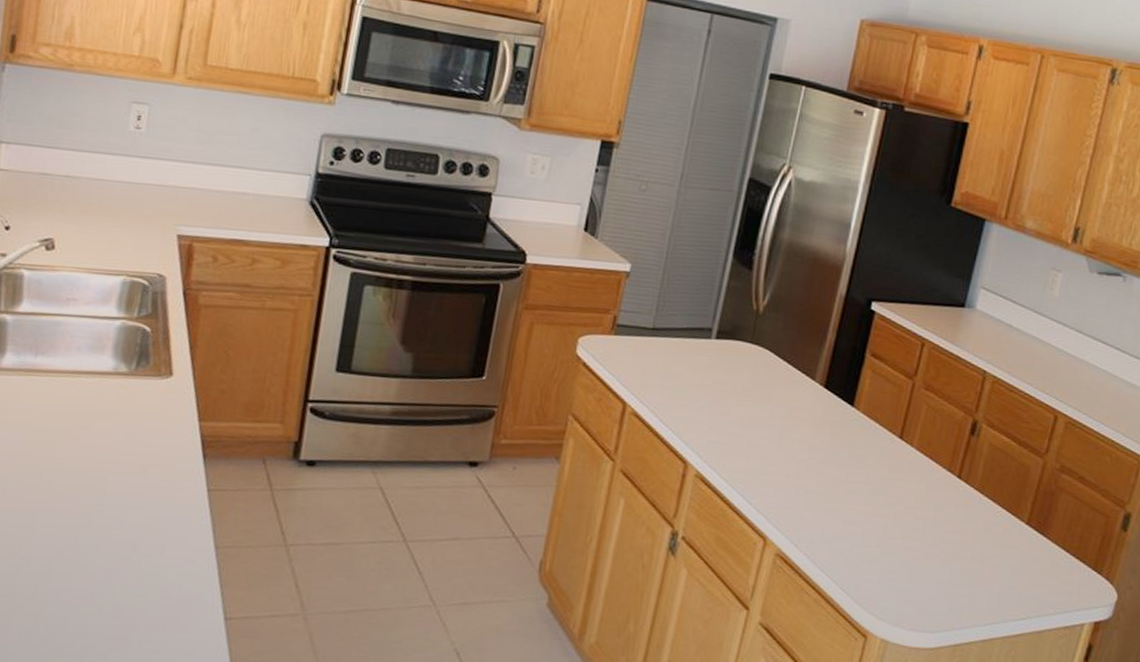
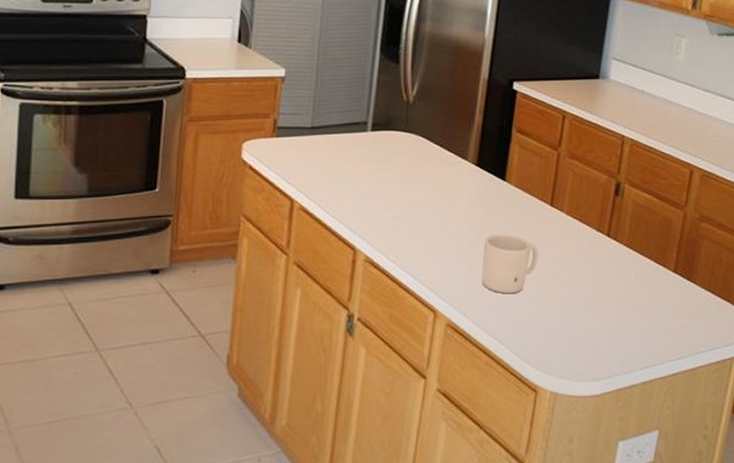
mug: none [818,463,882,529] -> present [481,234,538,294]

